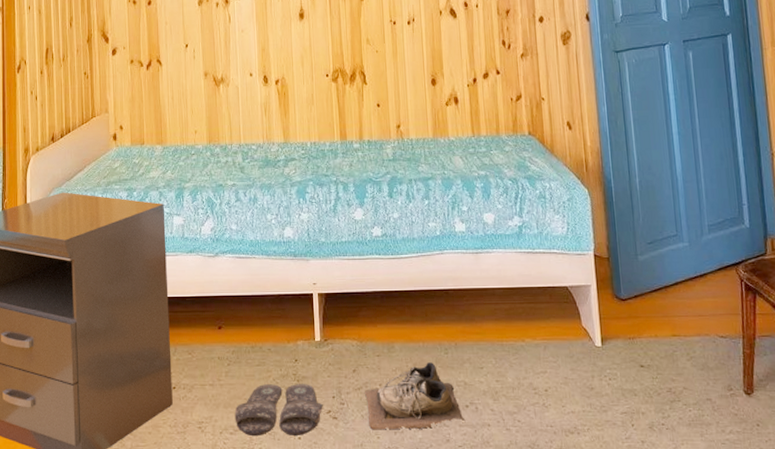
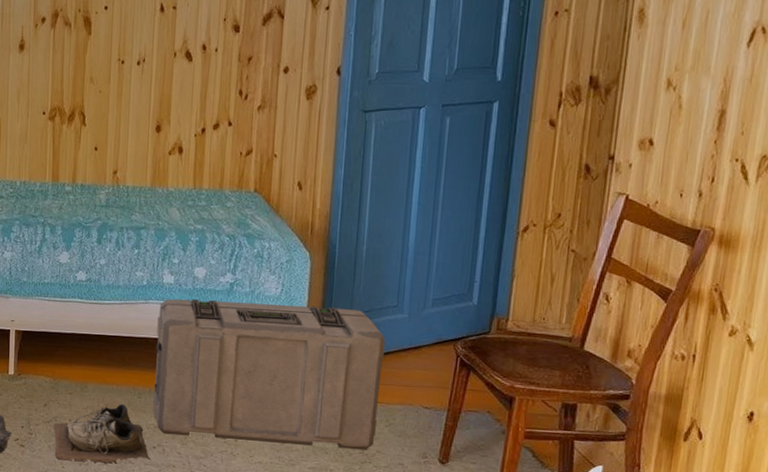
suitcase: none [454,242,679,389] -> present [153,299,386,450]

